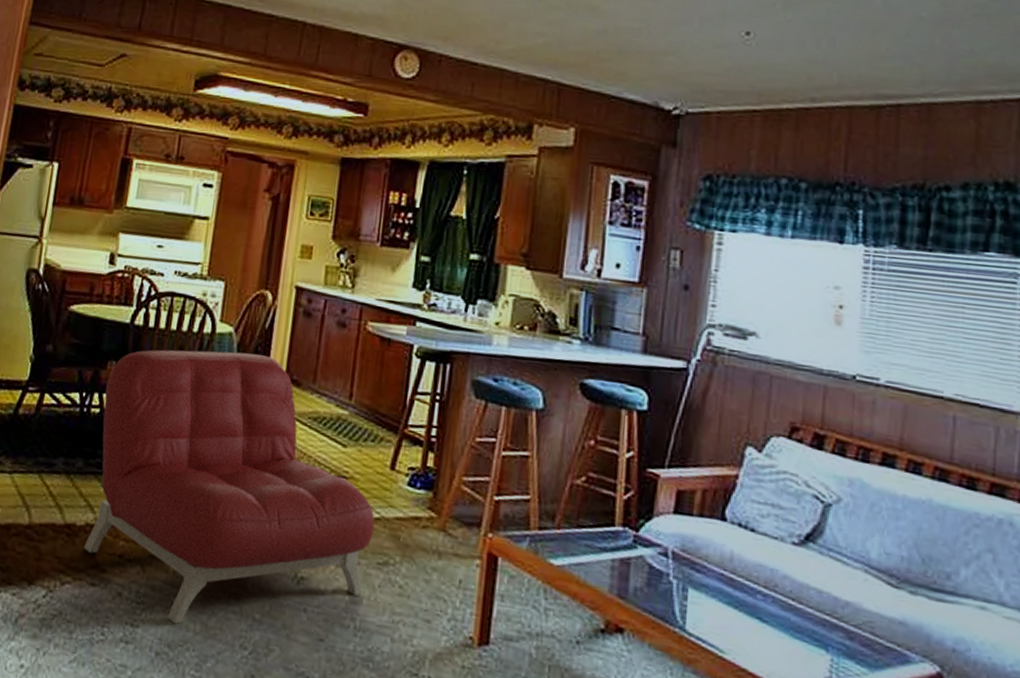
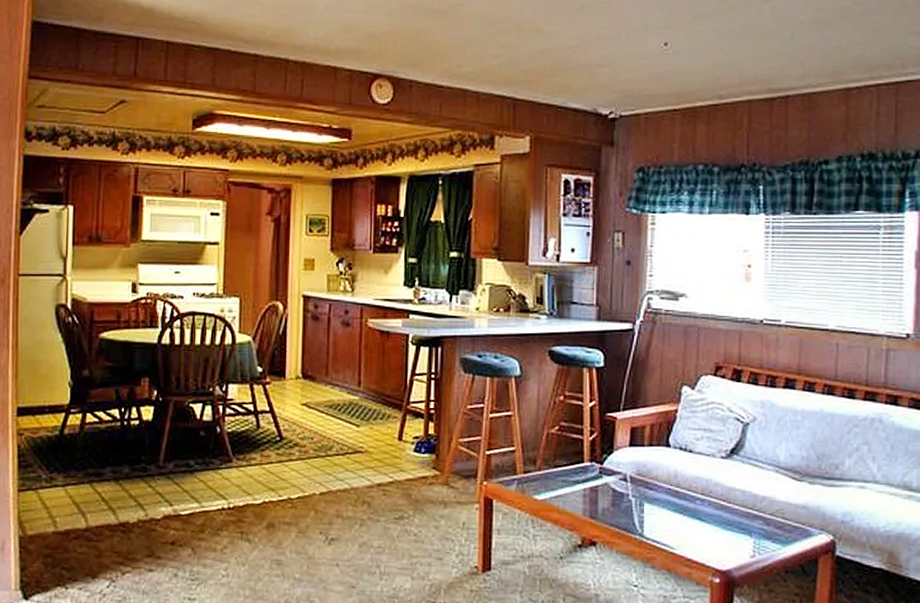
armchair: present [84,349,375,624] -> none [139,357,389,592]

